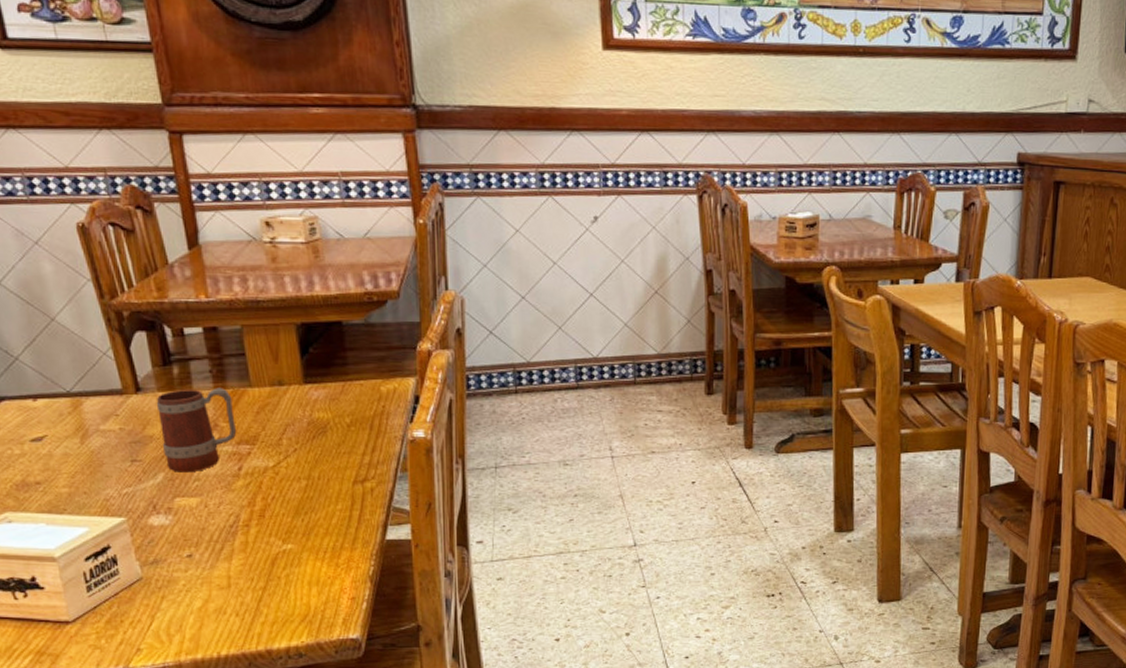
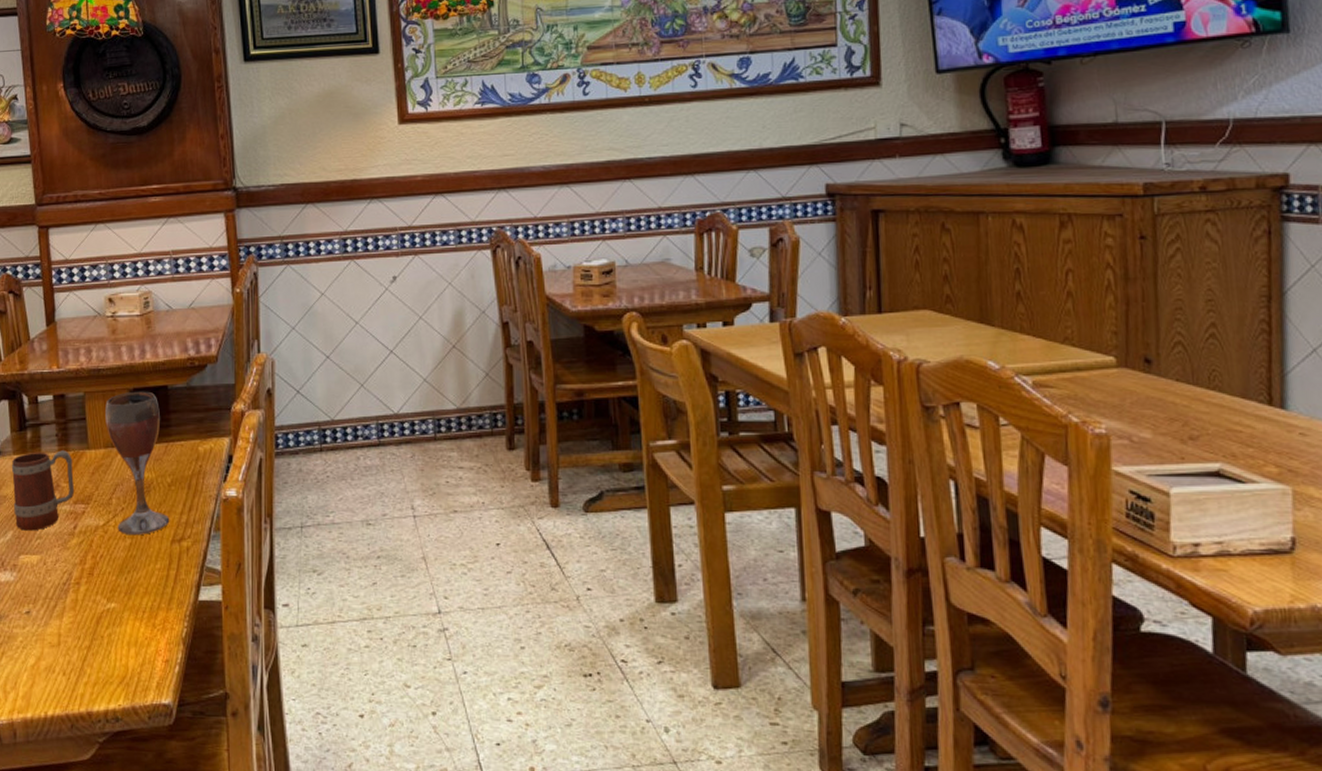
cup: none [268,326,351,477] -> present [105,391,170,536]

